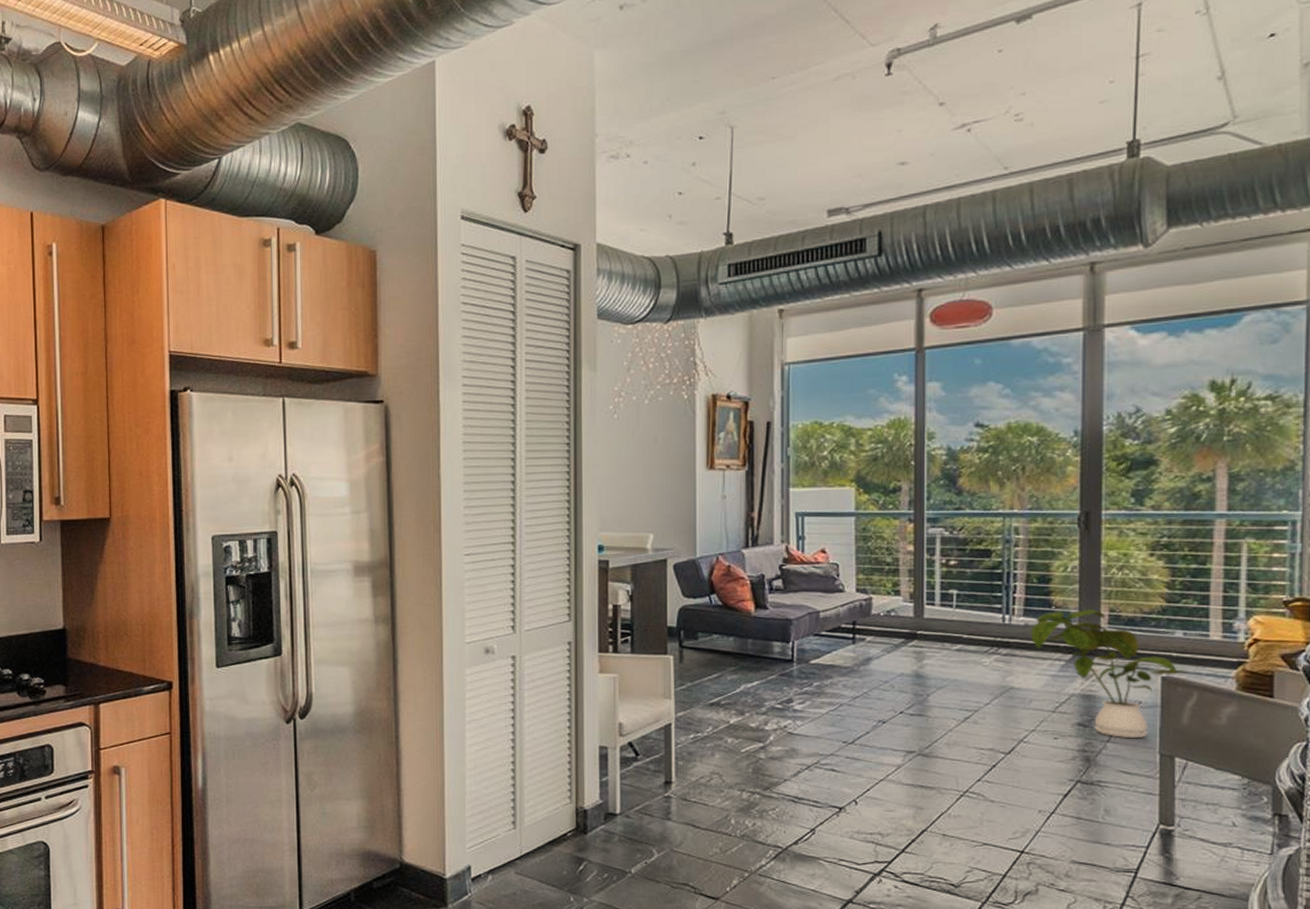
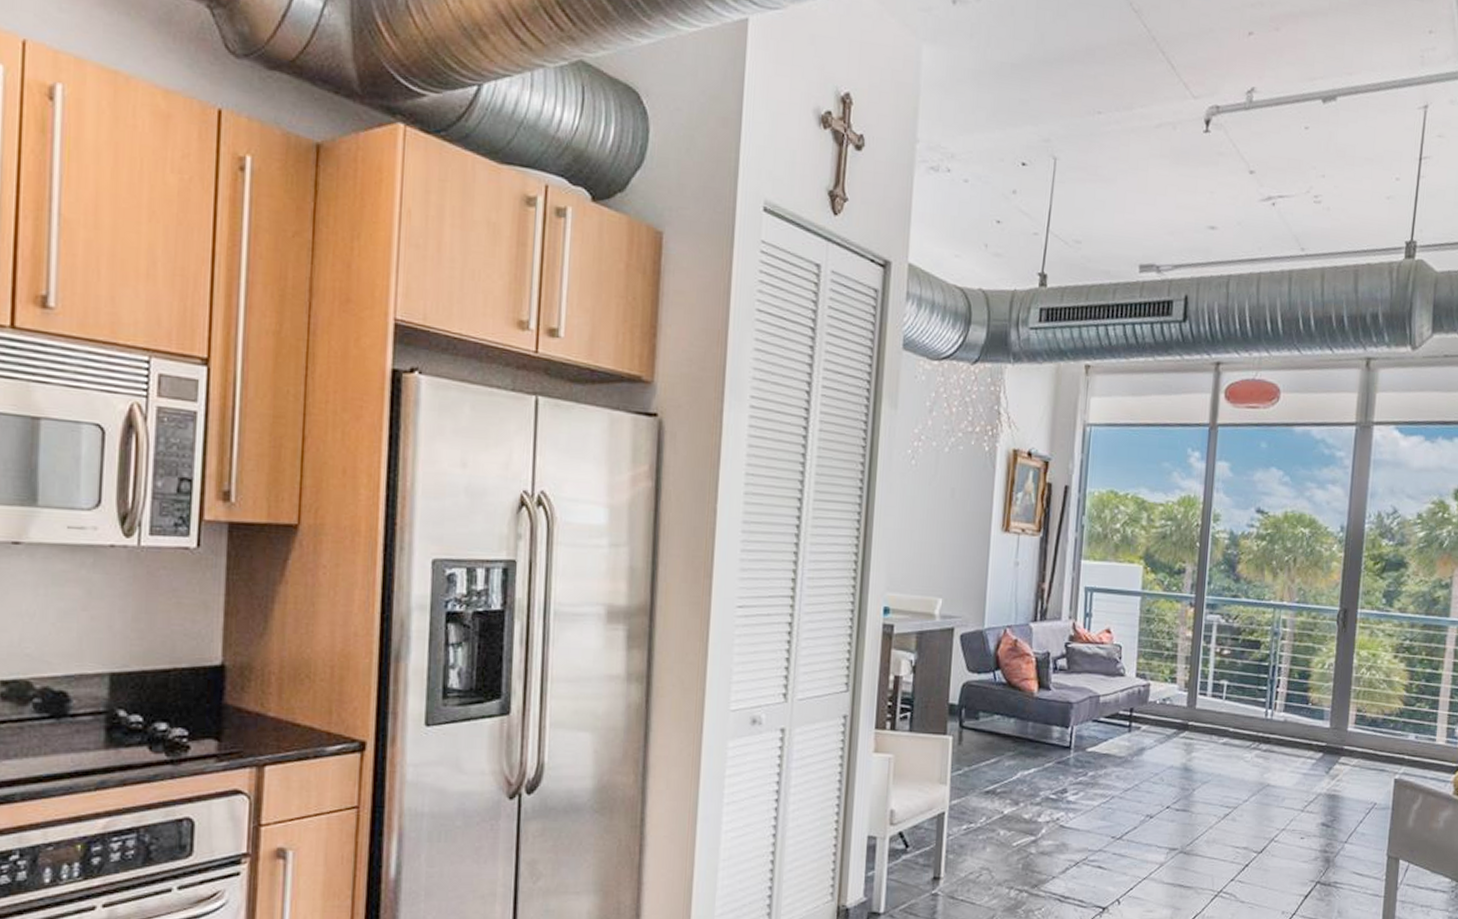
house plant: present [1030,609,1188,739] -> none [1288,707,1417,840]

